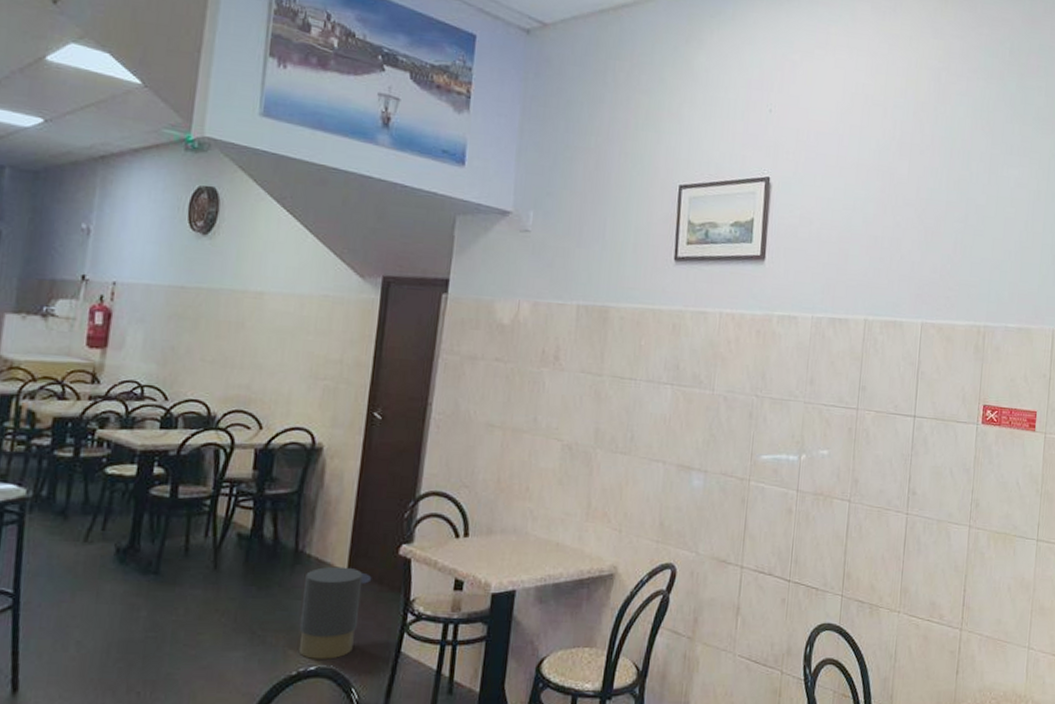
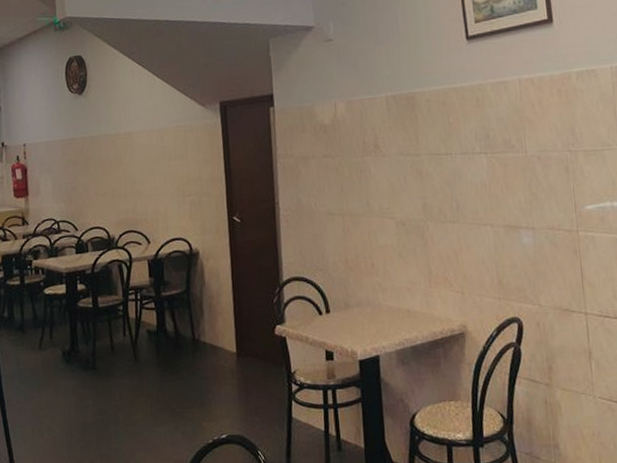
trash can: present [298,566,372,659] -> none [205,349,257,429]

